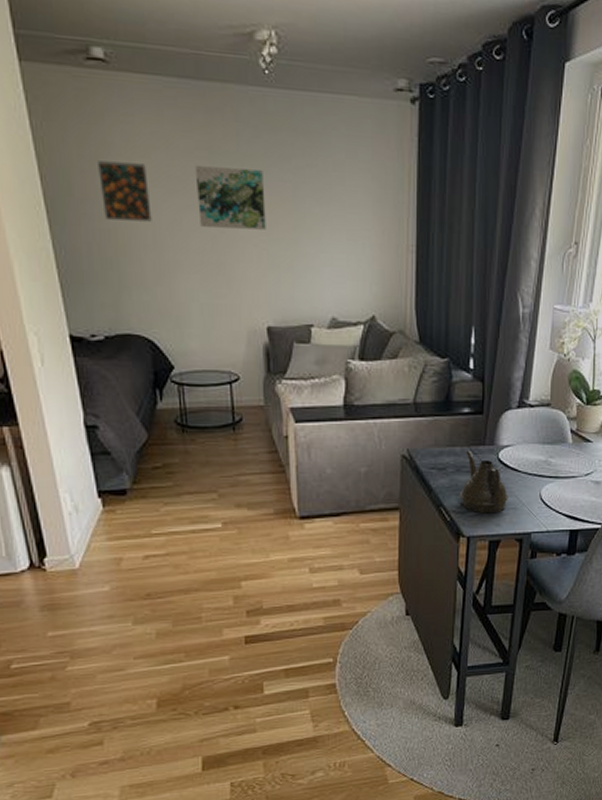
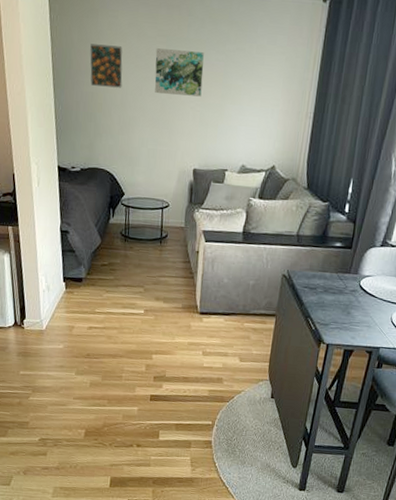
teapot: present [459,450,508,514] -> none [324,276,365,329]

